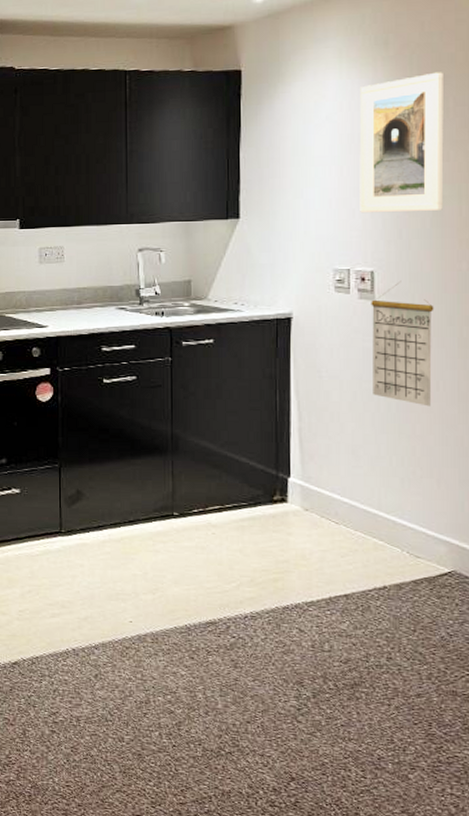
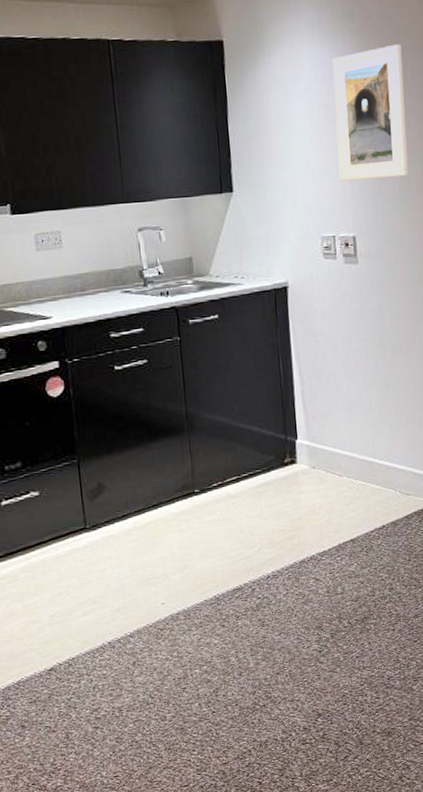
calendar: present [371,280,434,407] -> none [355,243,410,358]

